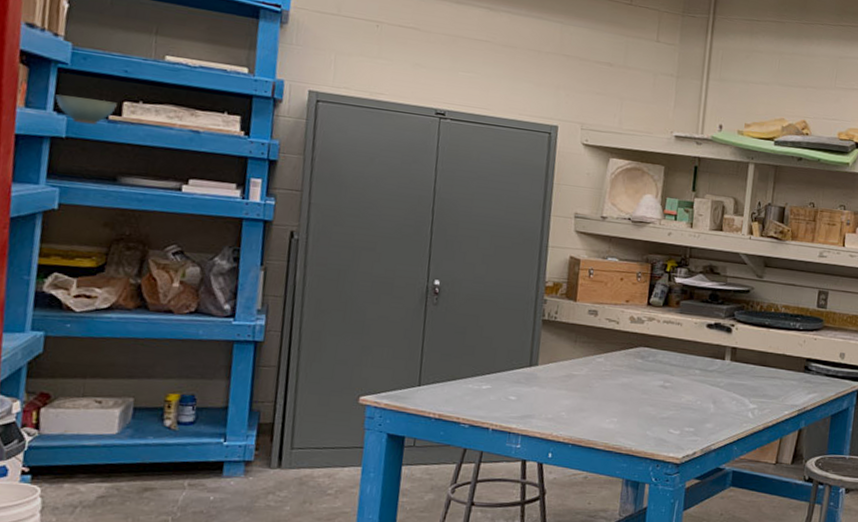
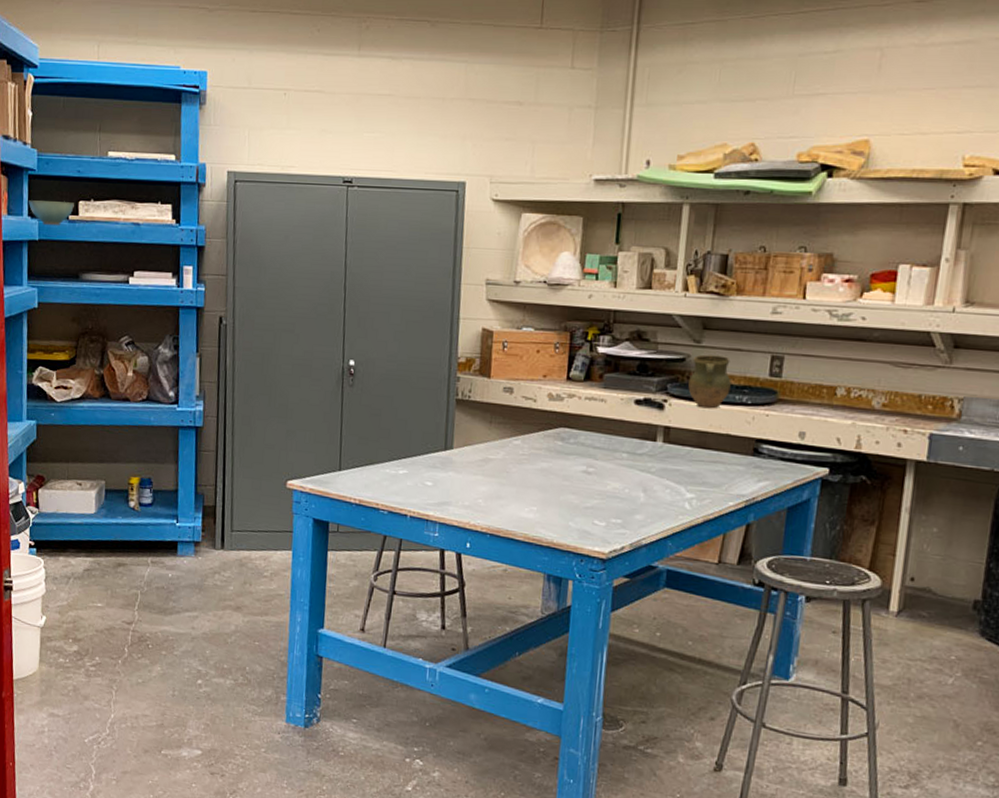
ceramic jug: none [752,288,787,333] -> present [688,354,731,409]

